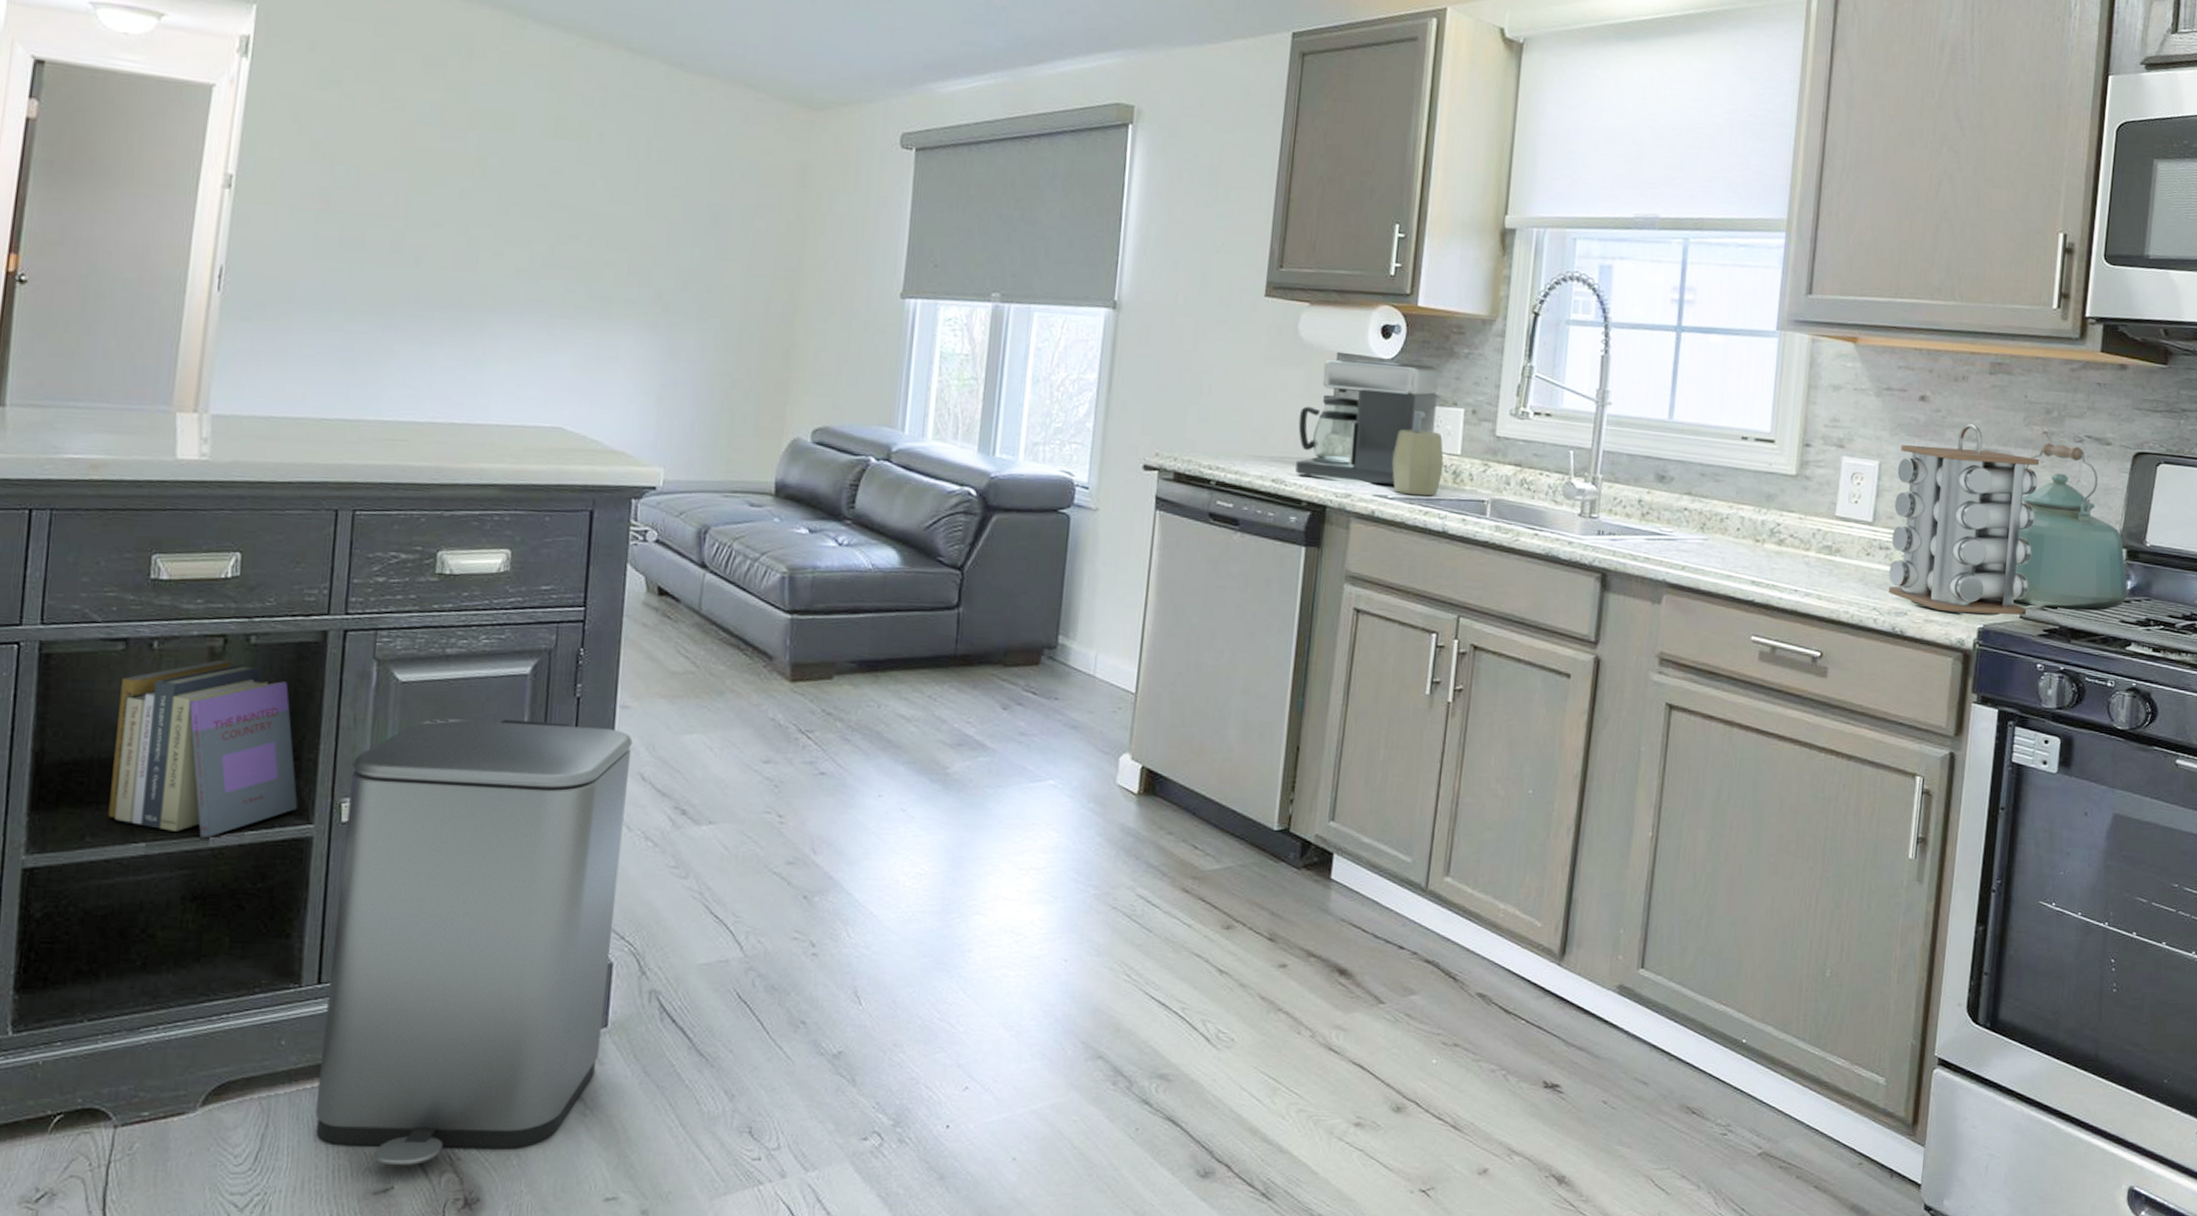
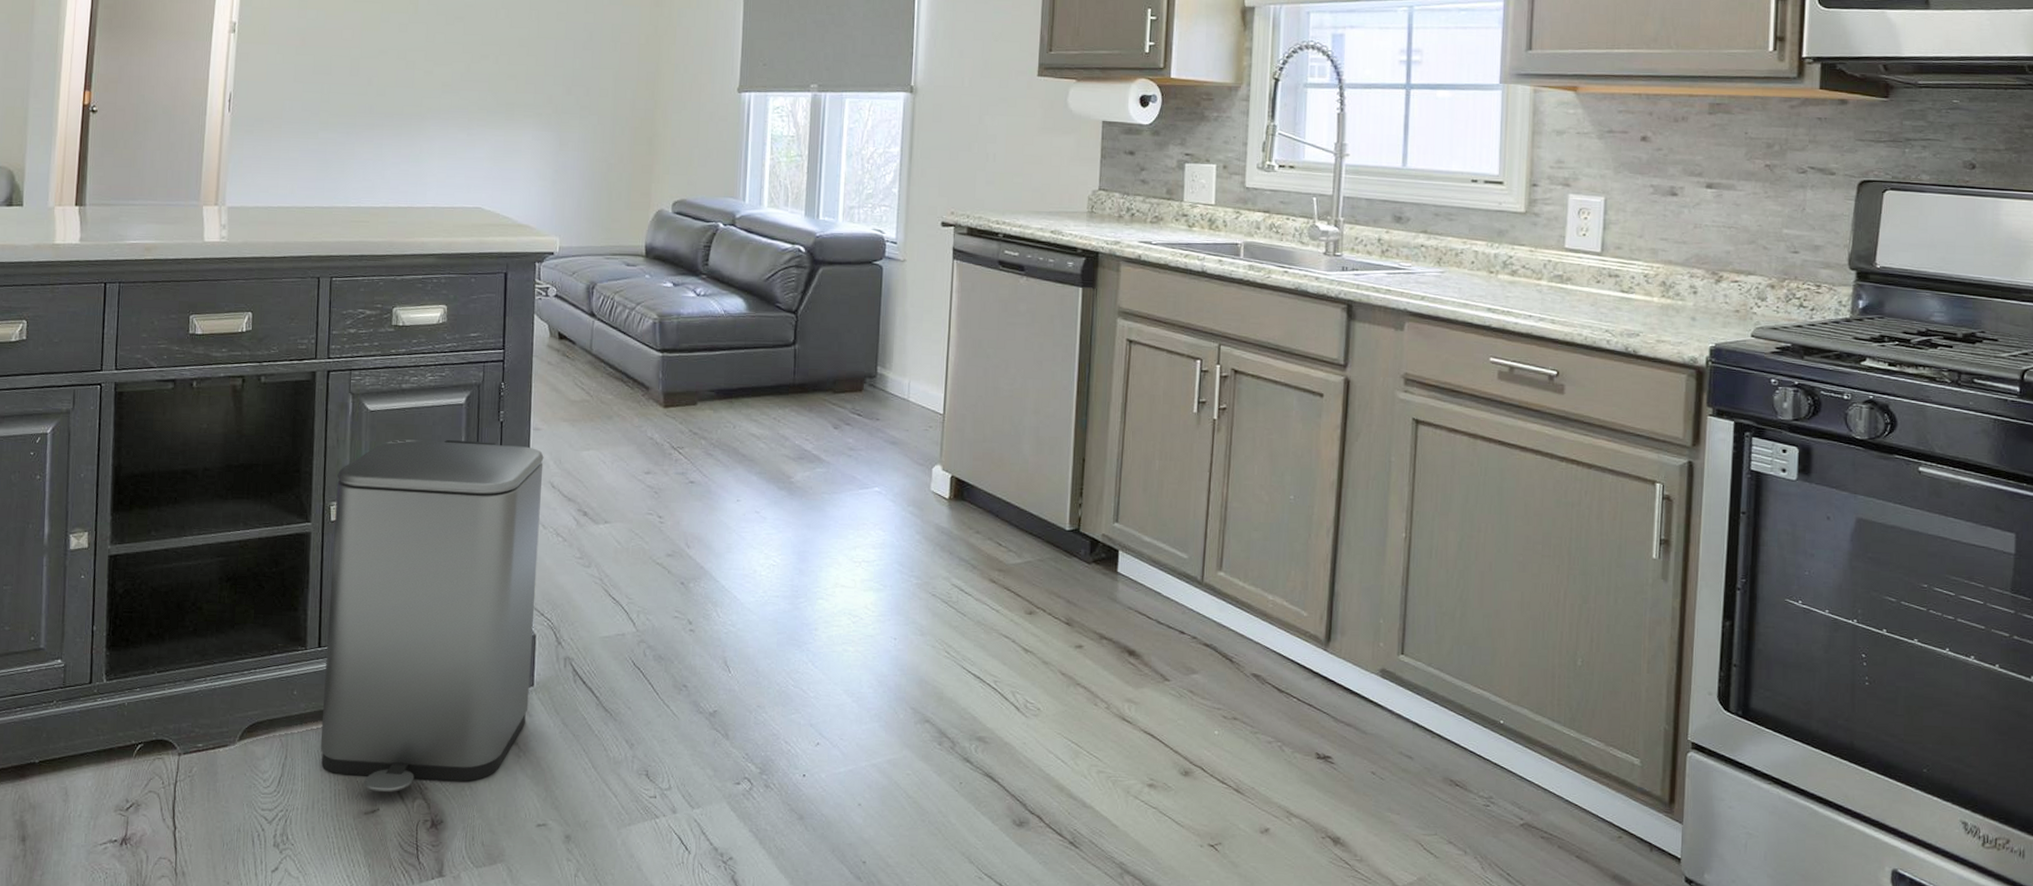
books: present [108,659,298,837] -> none [166,395,300,532]
coffee maker: present [1294,359,1439,486] -> none [1070,126,1192,233]
soap dispenser: present [1392,410,1444,496] -> none [1154,167,1200,241]
spice rack: present [1889,423,2040,616] -> none [1619,159,1764,336]
kettle: present [2013,442,2128,611] -> none [1743,175,1860,330]

